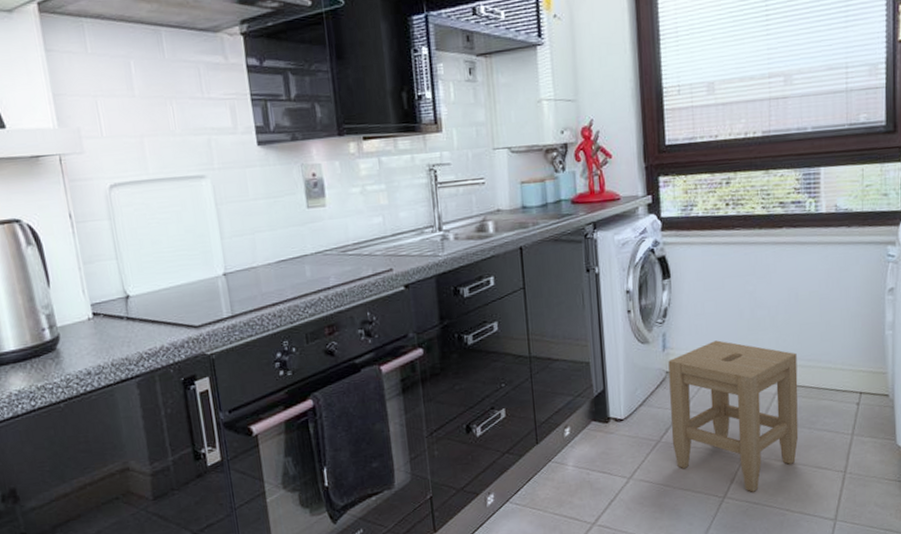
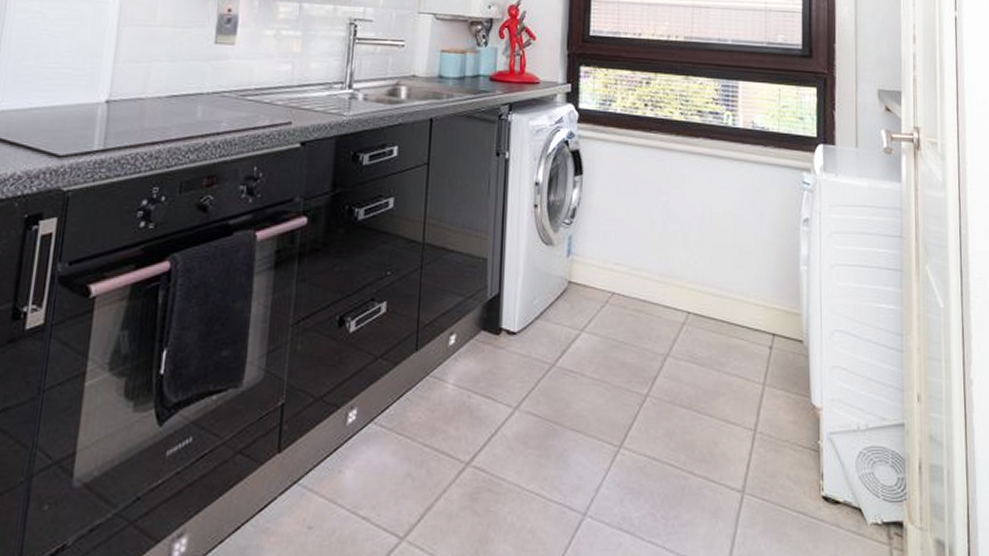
stool: present [668,340,799,492] -> none [568,252,708,444]

